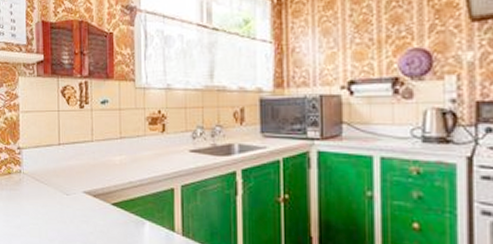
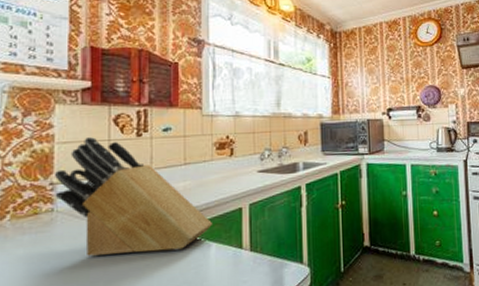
knife block: none [20,108,146,223] -> present [54,137,212,257]

